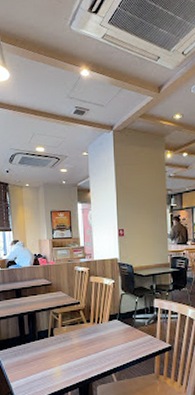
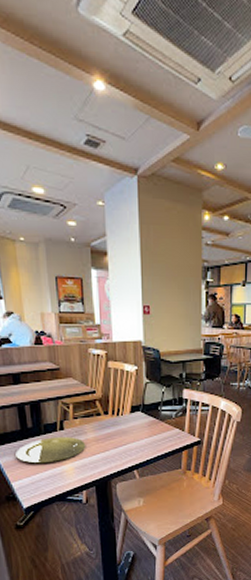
plate: none [15,343,72,366] -> present [15,437,86,464]

